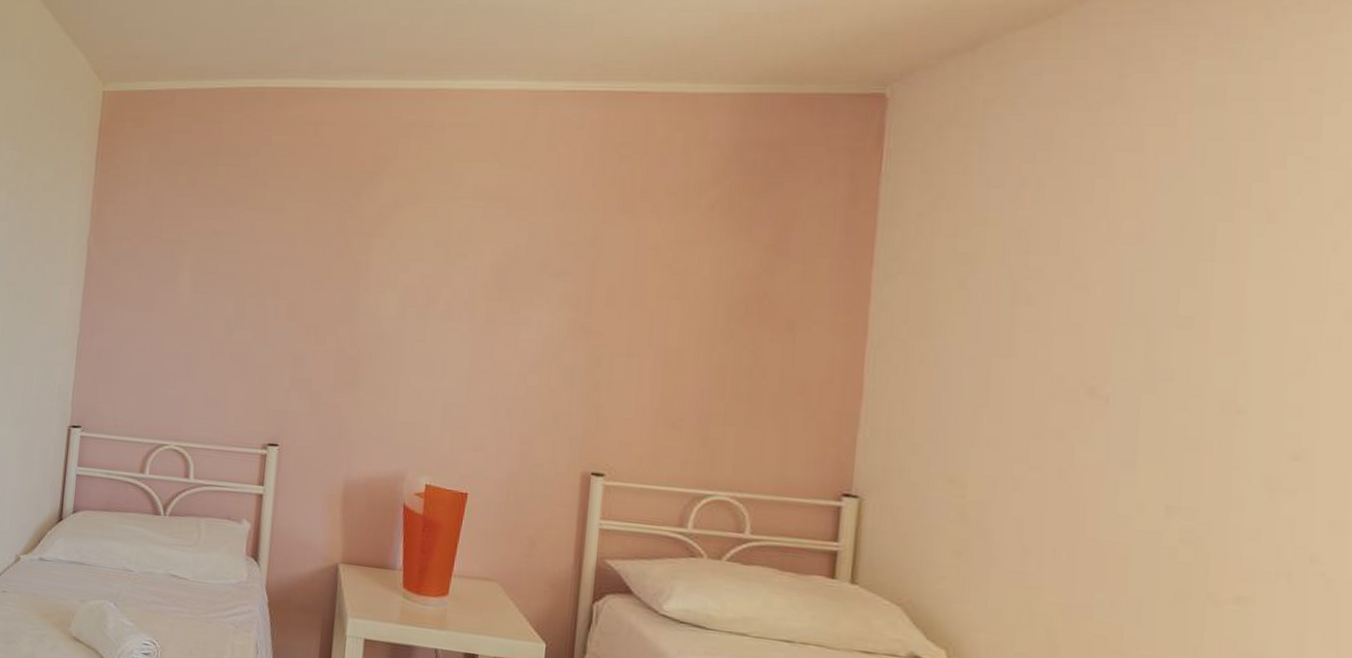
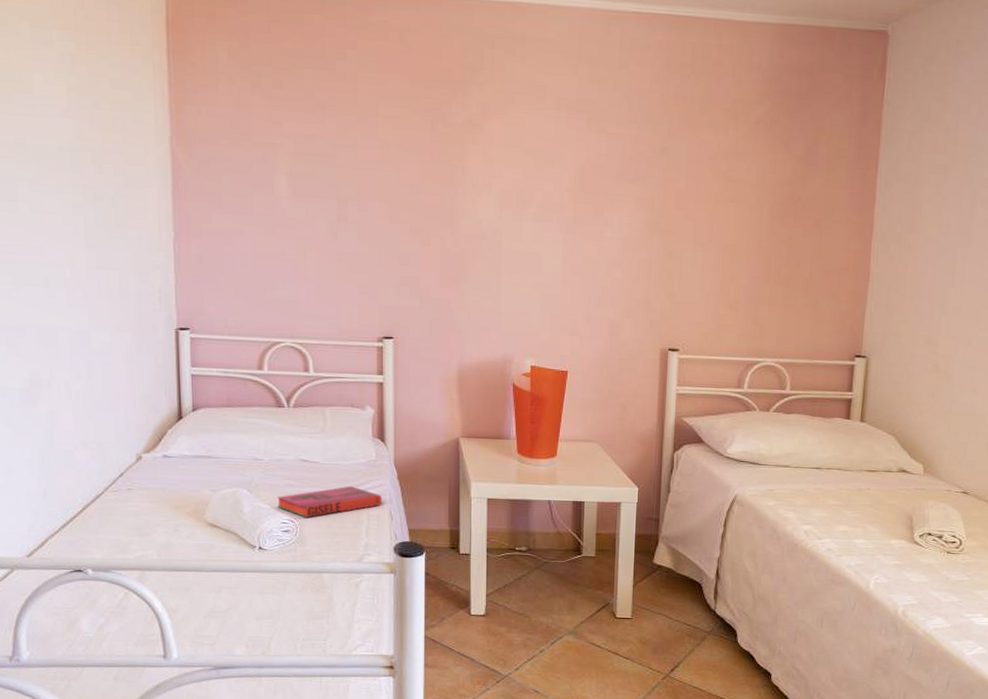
hardback book: none [141,609,249,642] -> present [277,486,382,518]

